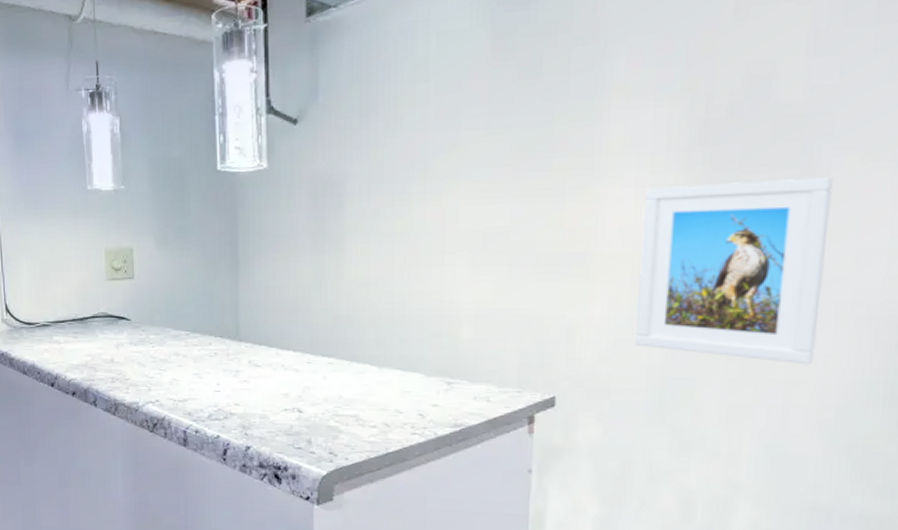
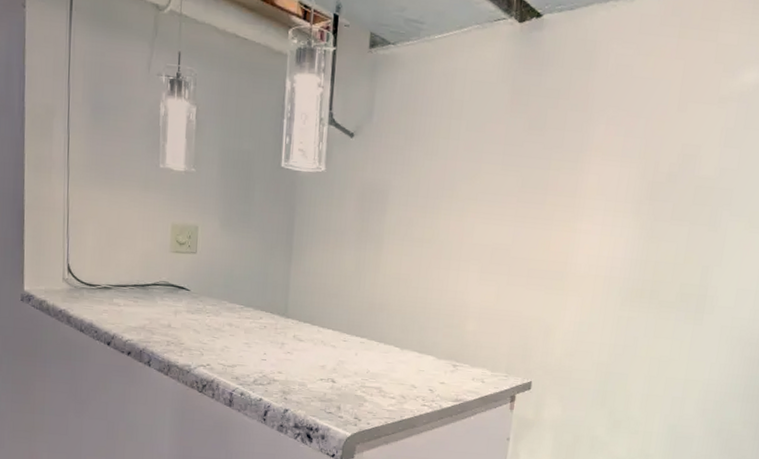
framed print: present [634,176,833,365] -> none [590,228,727,370]

